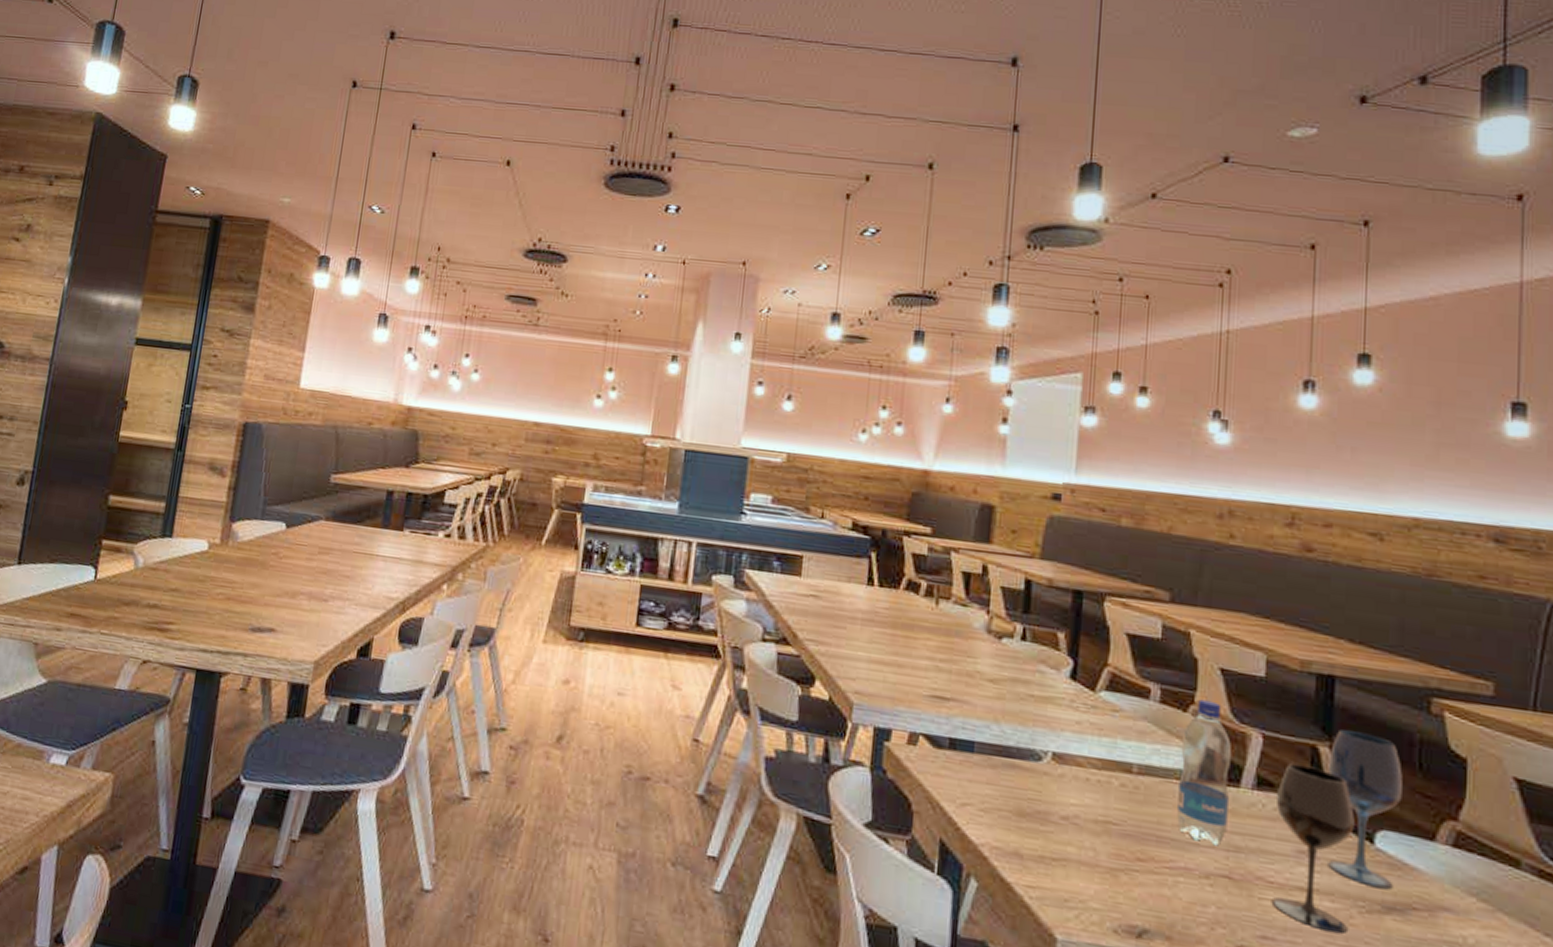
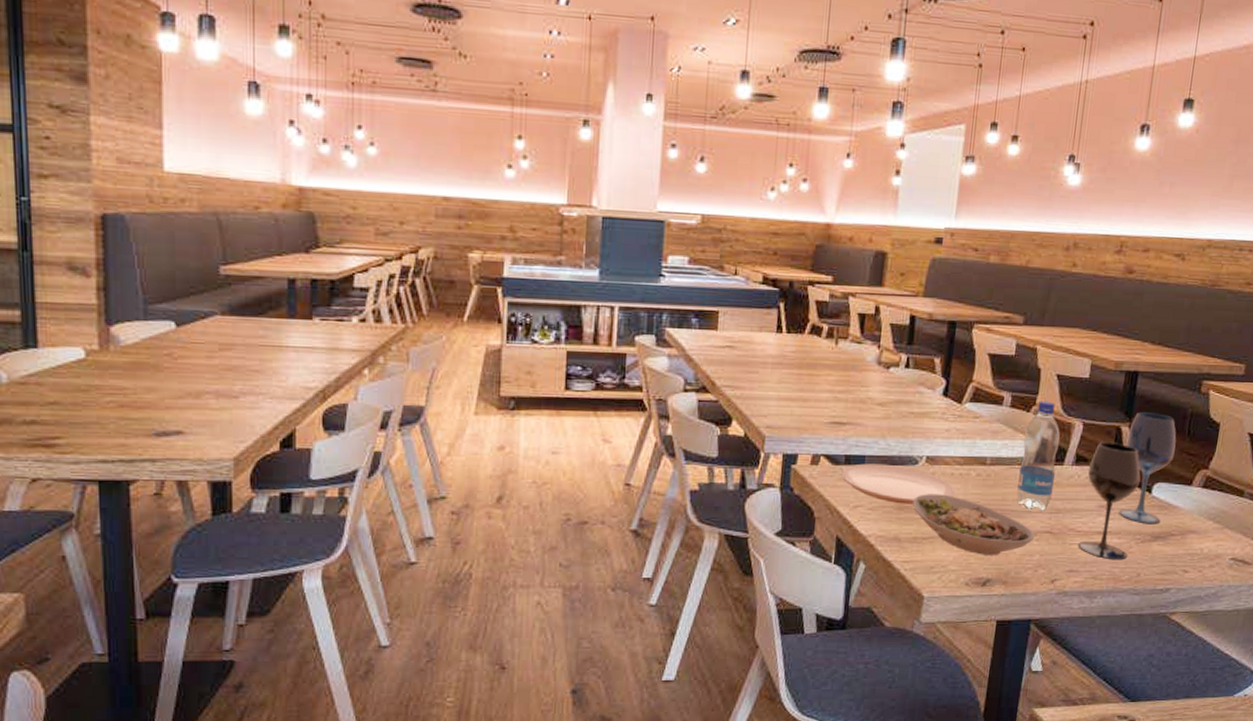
plate: none [945,750,1092,812] -> present [841,463,955,504]
salad: none [1037,800,1208,898] -> present [913,494,1035,556]

